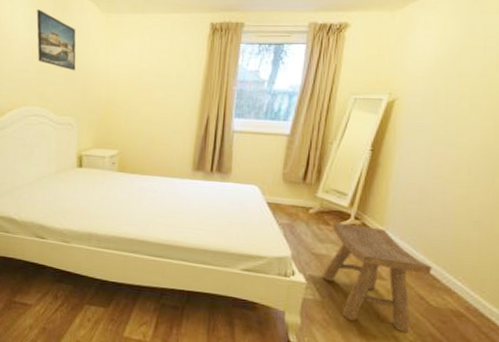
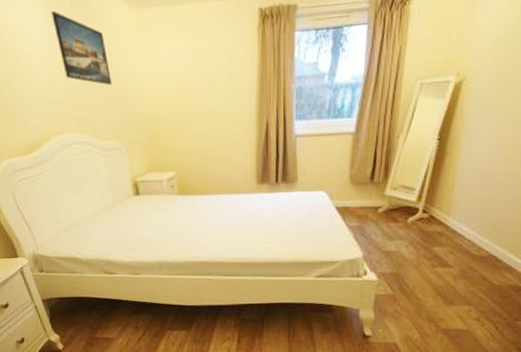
stool: present [321,222,432,333] -> none [392,218,495,312]

